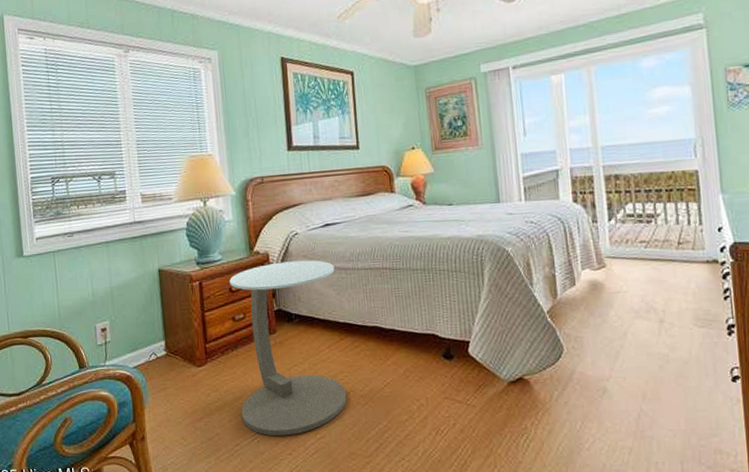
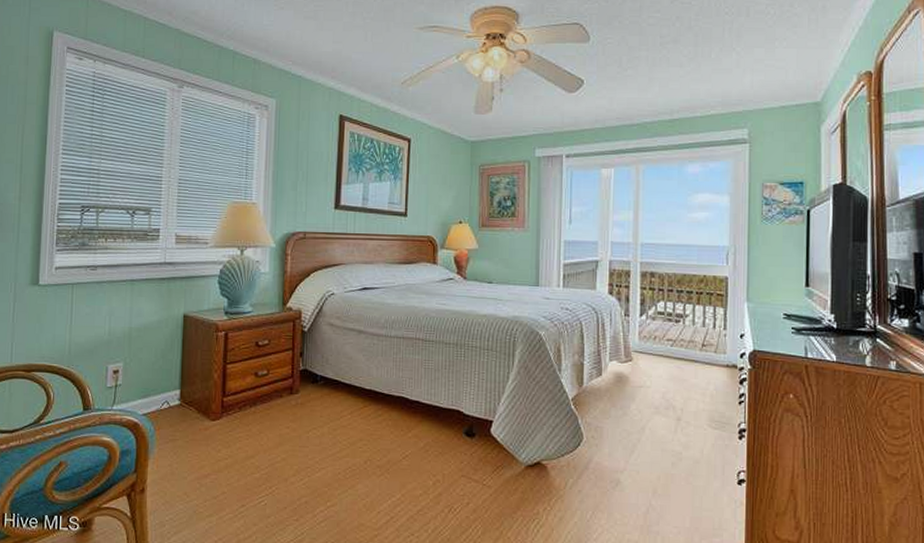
side table: present [230,260,347,436] -> none [251,321,367,501]

